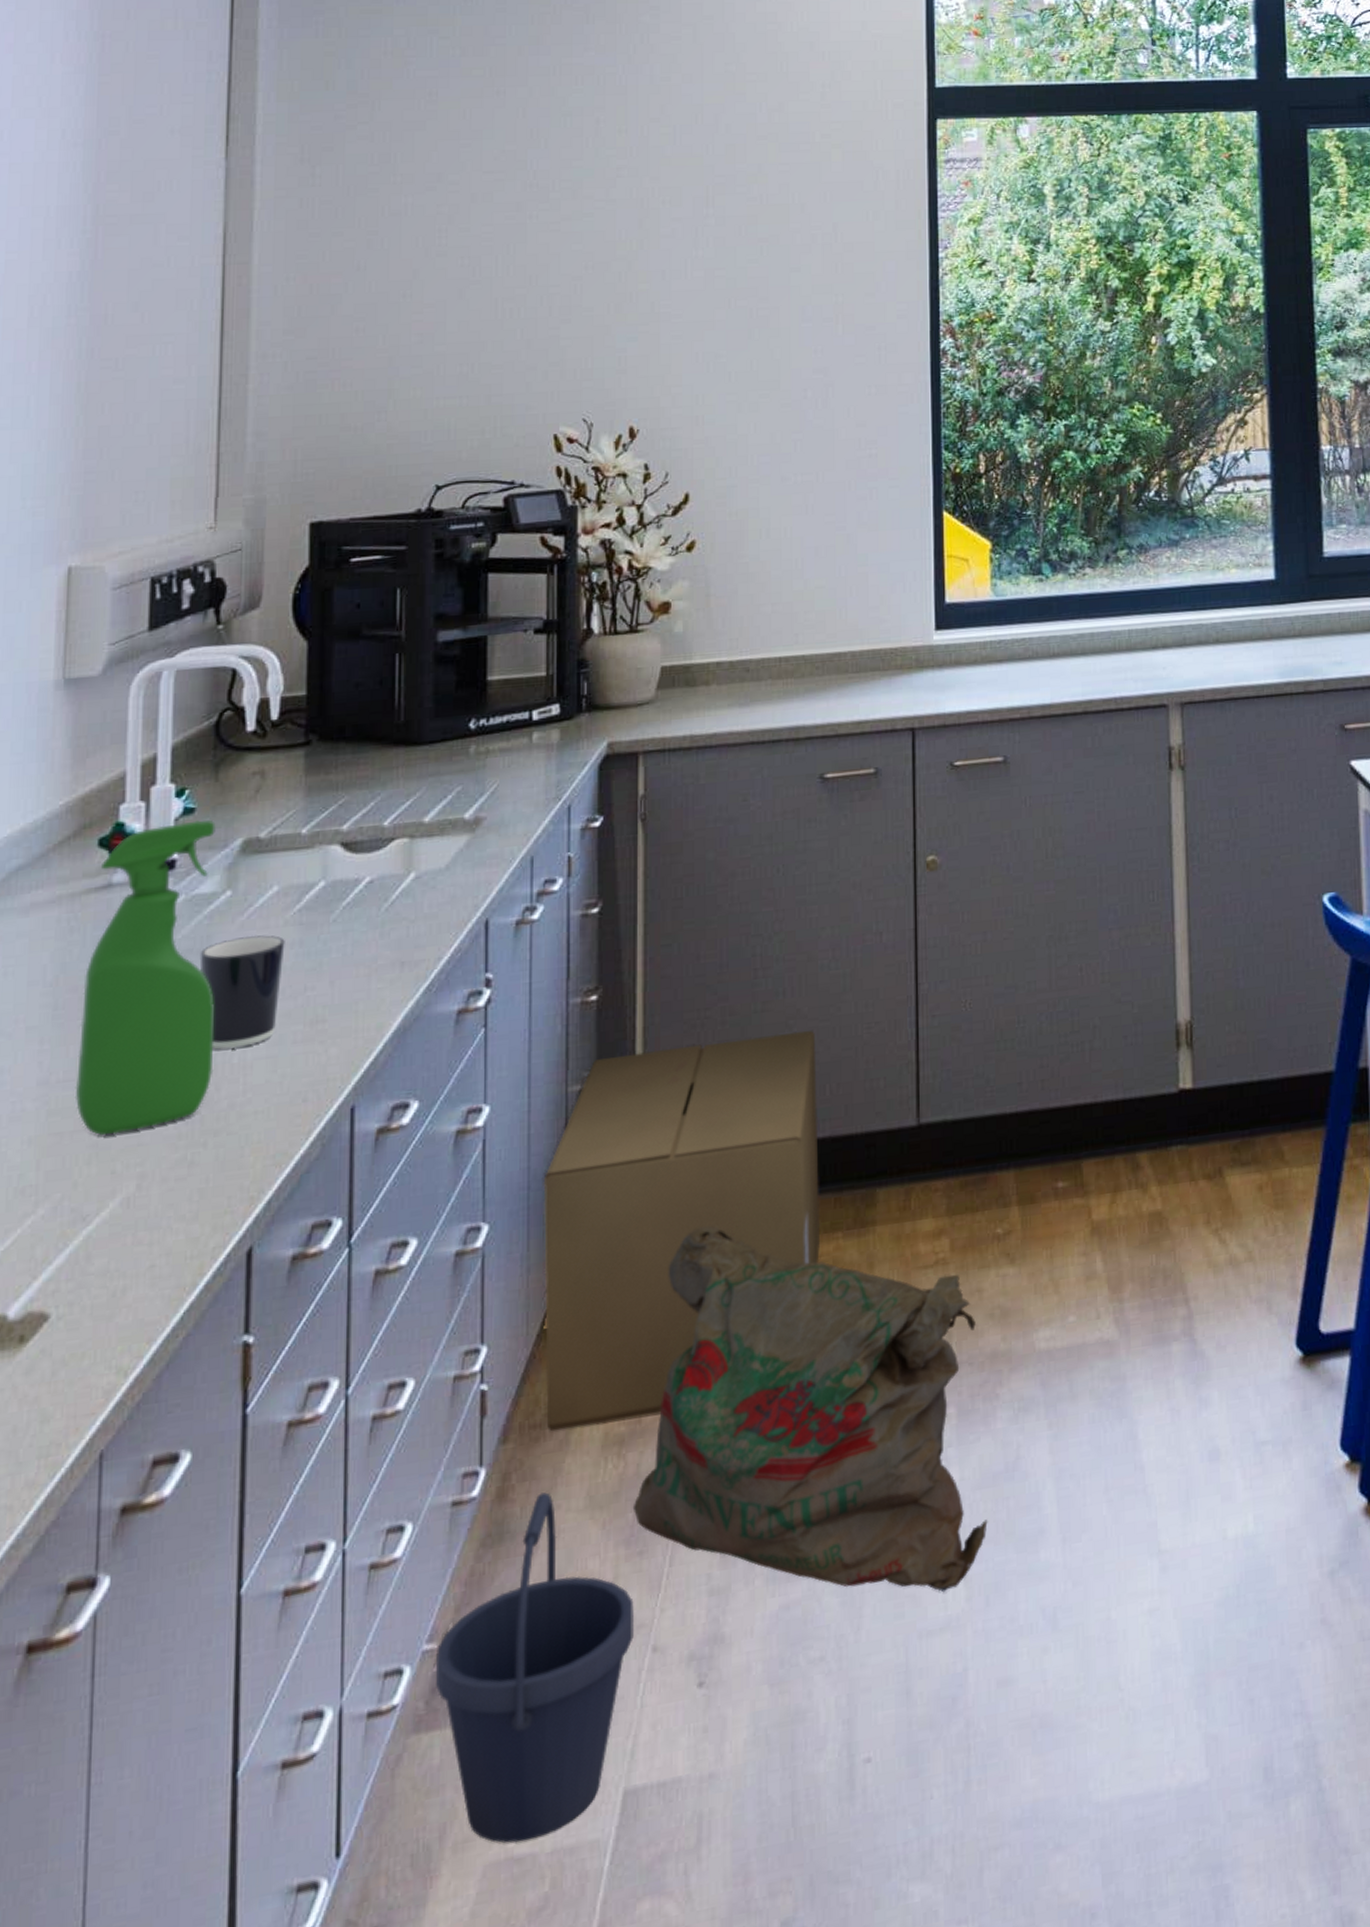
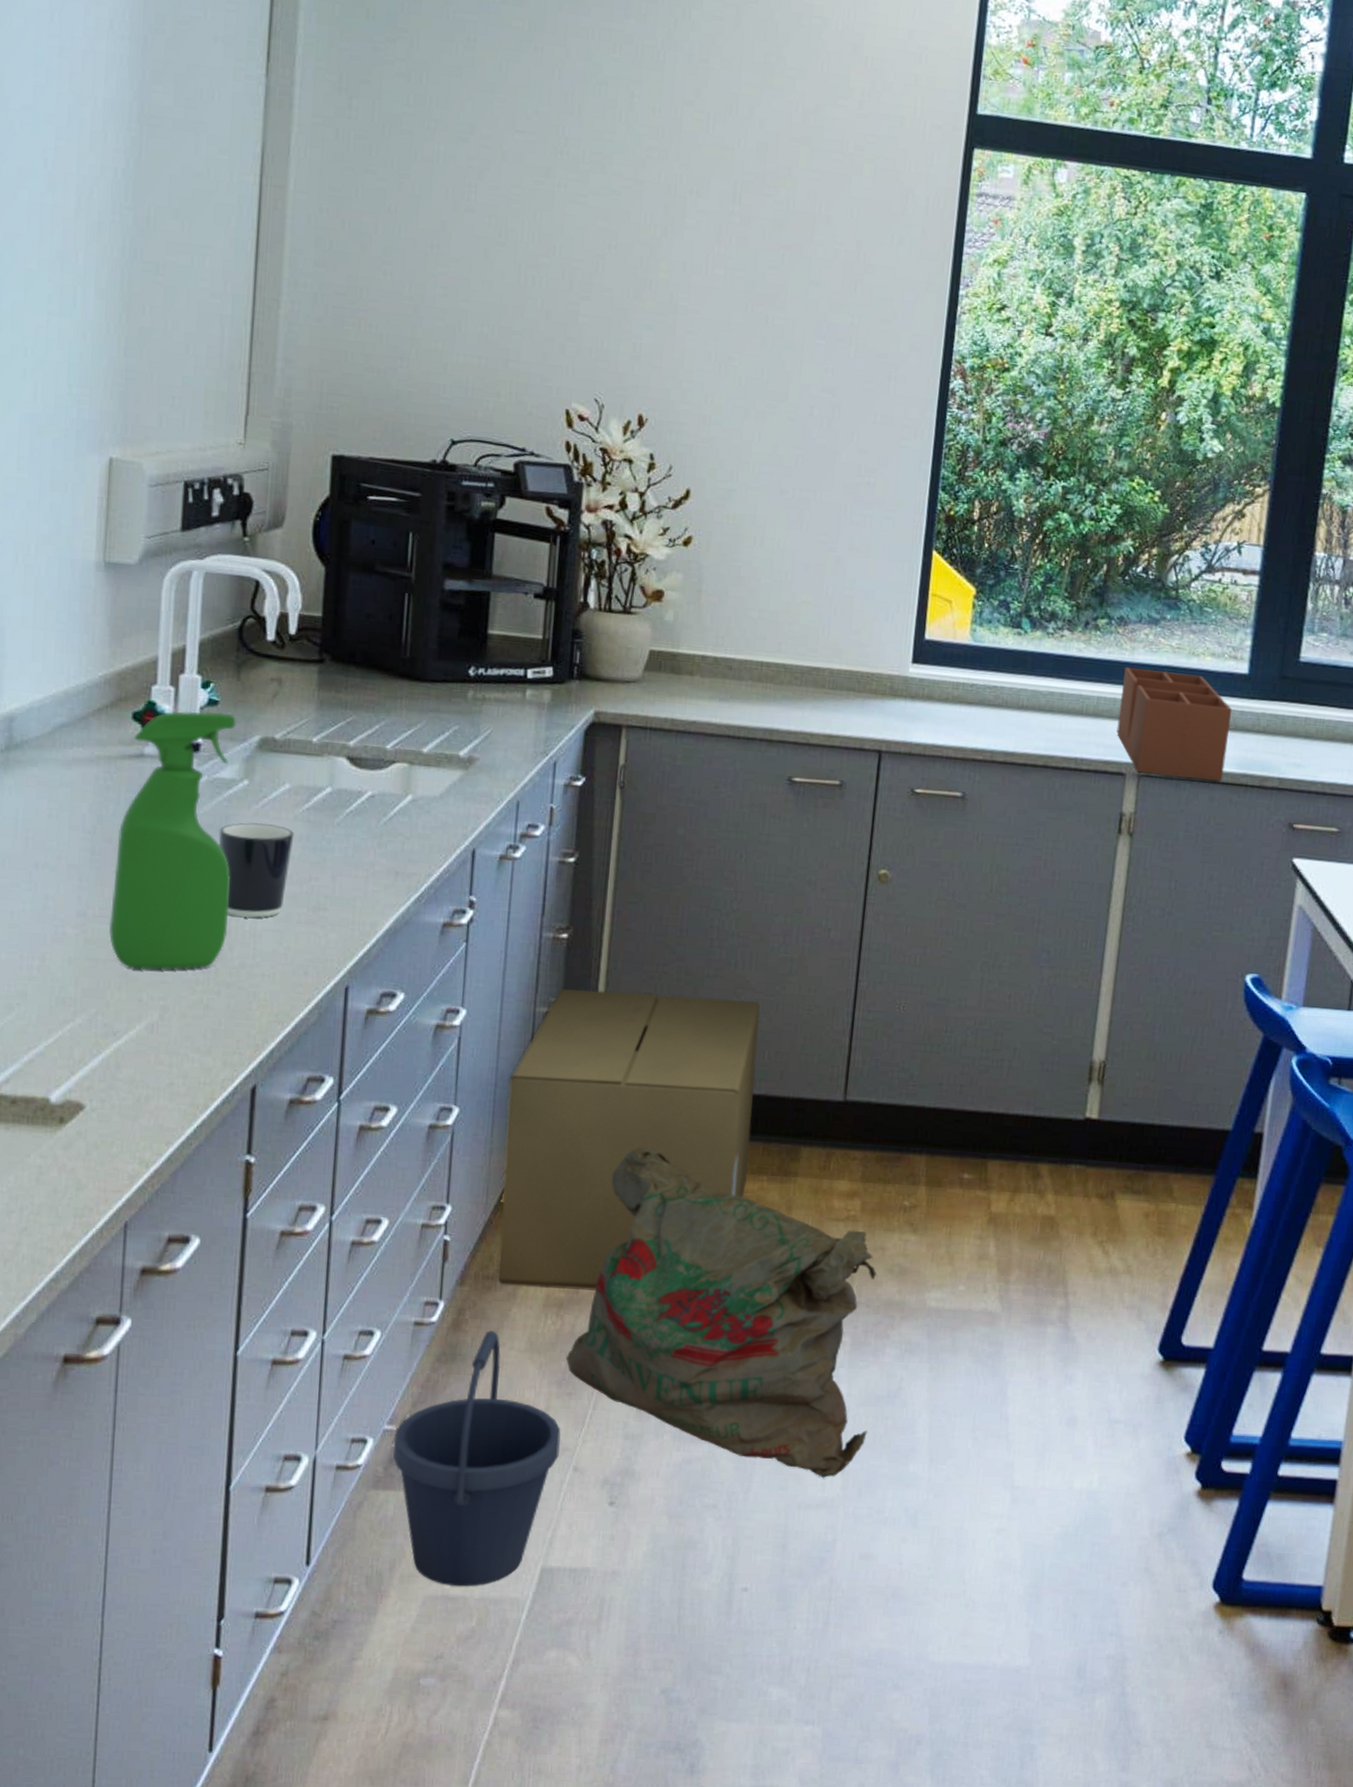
desk organizer: none [1151,589,1267,701] -> present [1116,666,1233,782]

